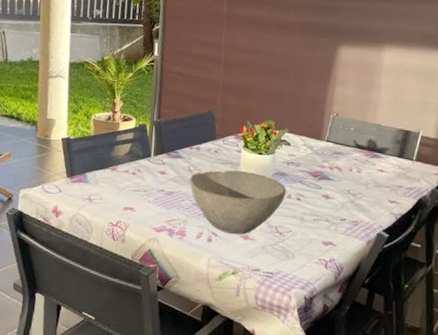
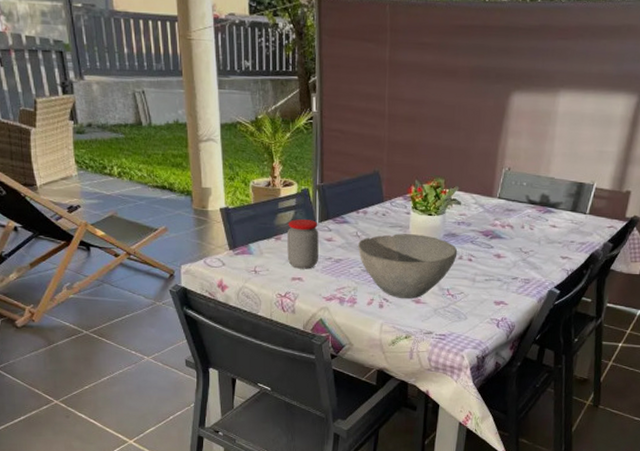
jar: none [121,152,153,200] -> present [286,219,319,269]

